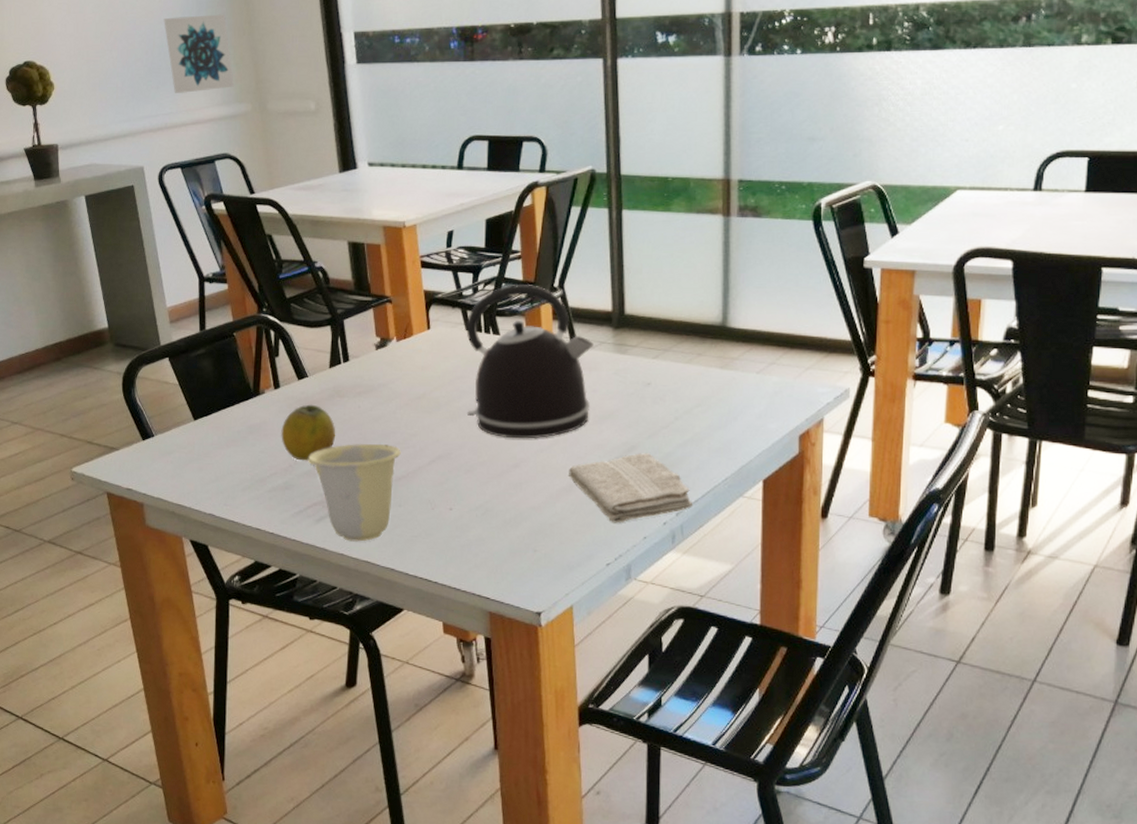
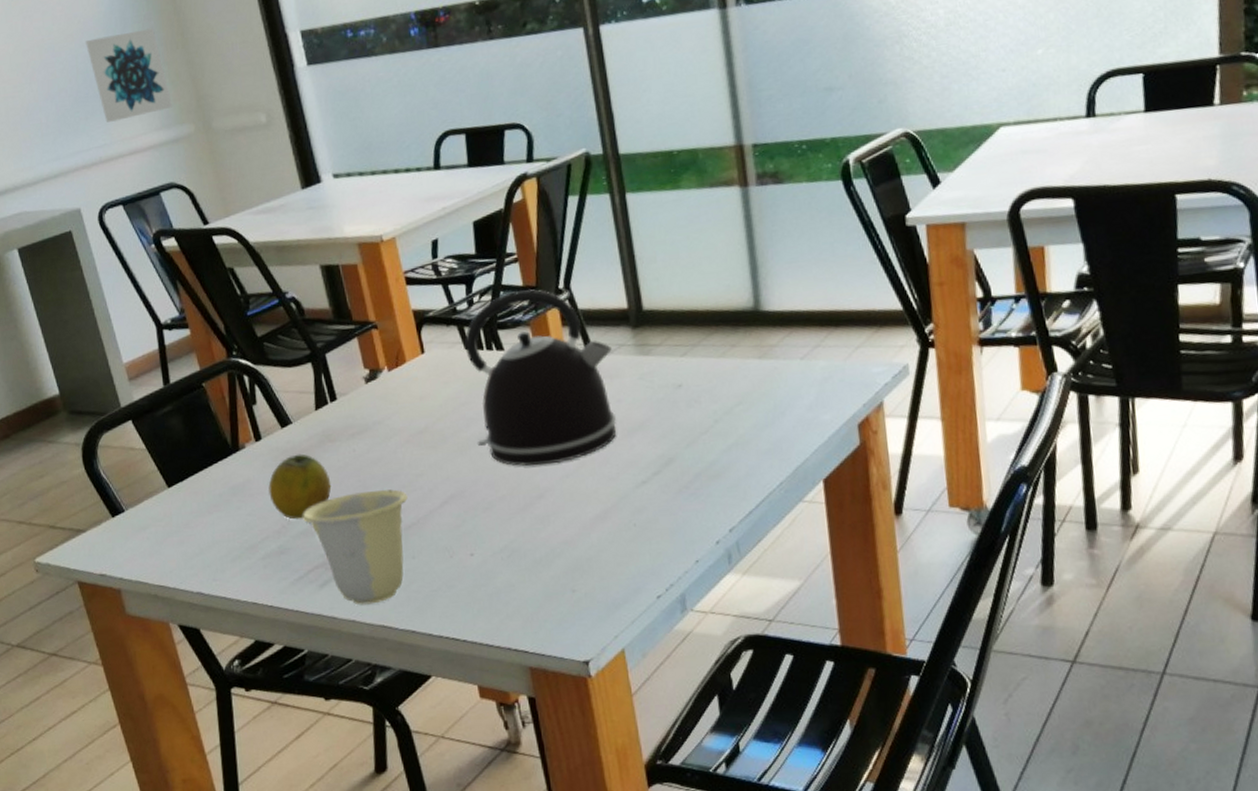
washcloth: present [568,453,693,523] -> none [600,464,748,549]

